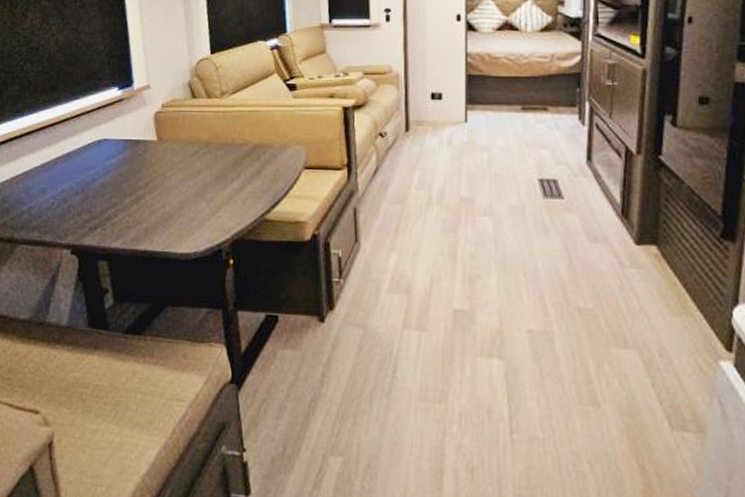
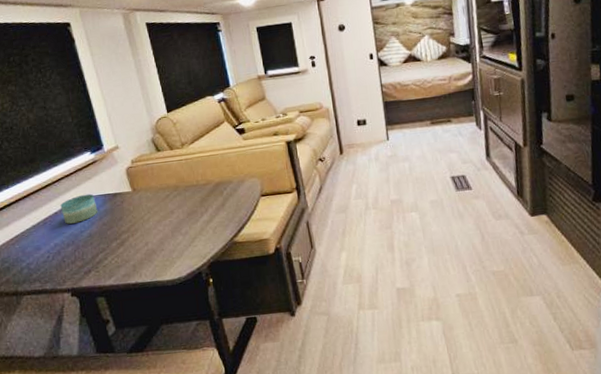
candle: none [75,136,116,168] -> present [60,193,98,224]

